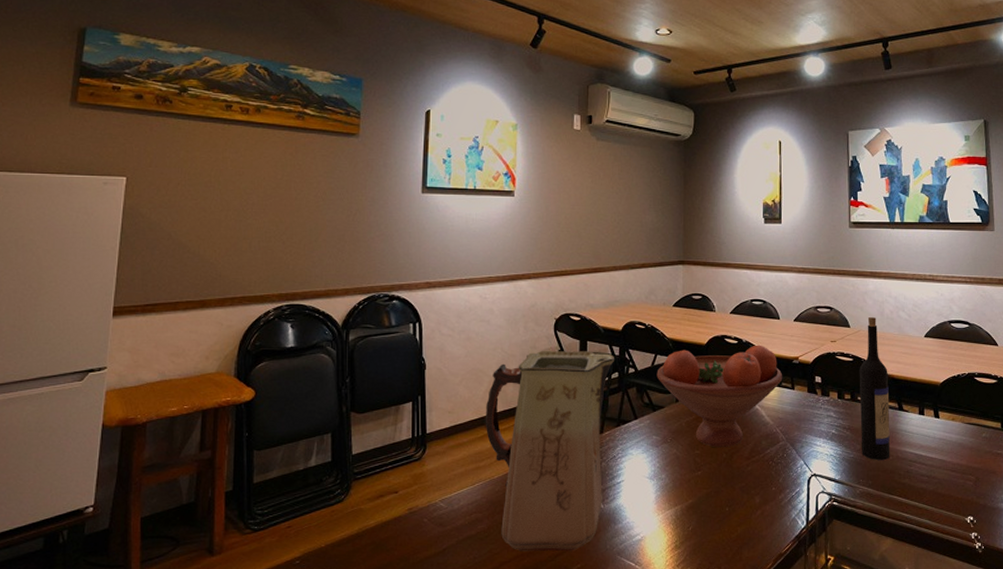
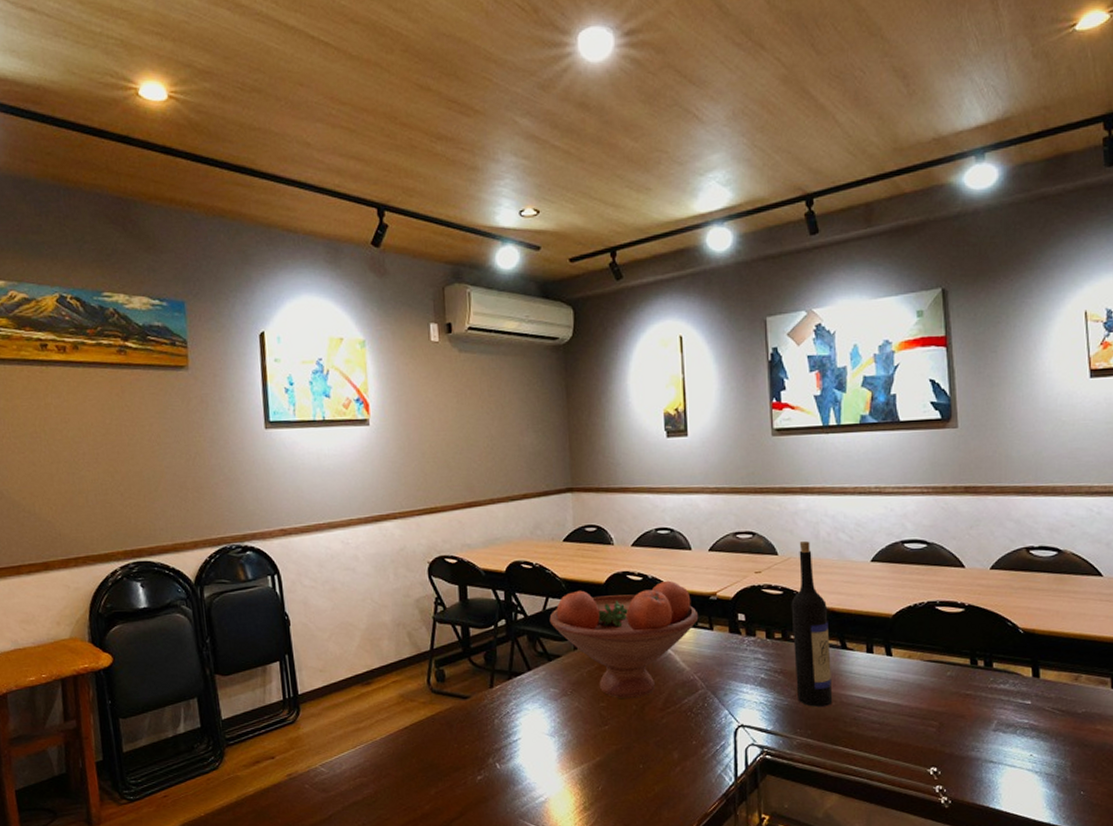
vase: present [485,351,615,553] -> none [360,597,501,818]

